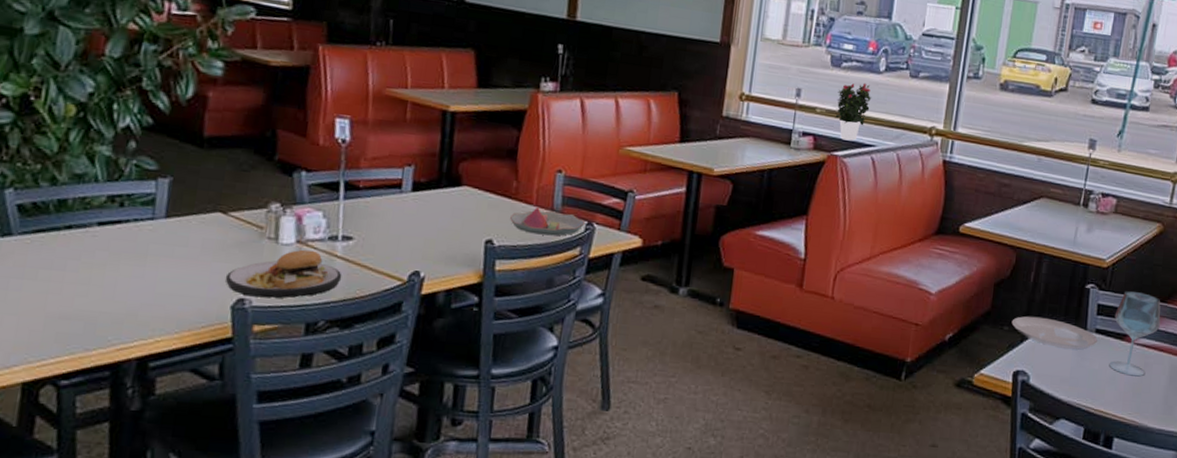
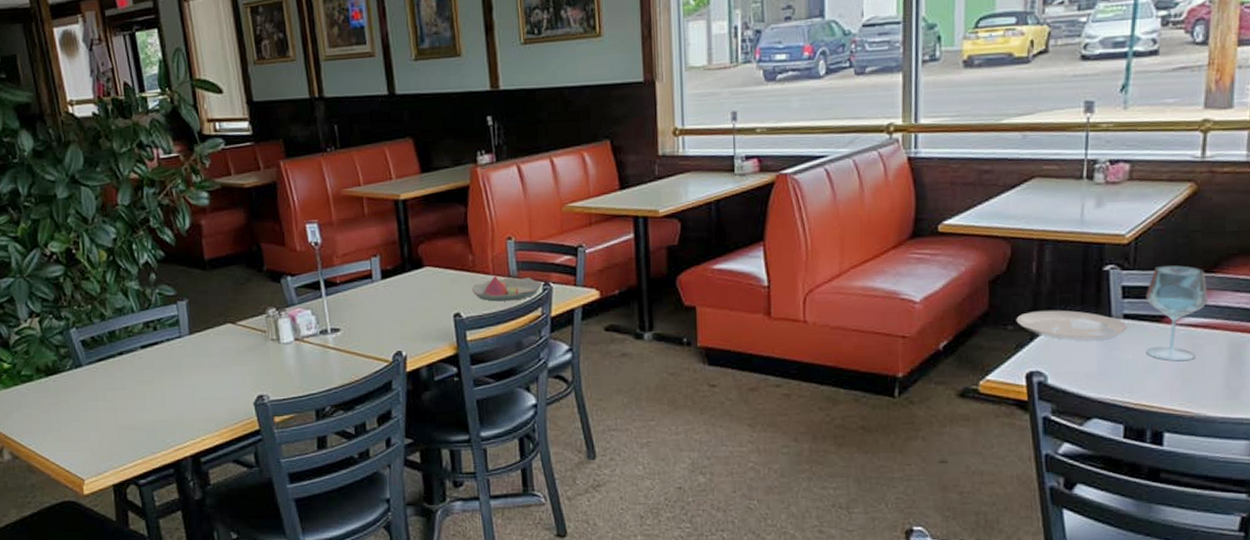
plate: present [225,234,342,299] -> none [244,333,337,393]
potted flower: present [835,82,872,141] -> none [776,91,816,156]

